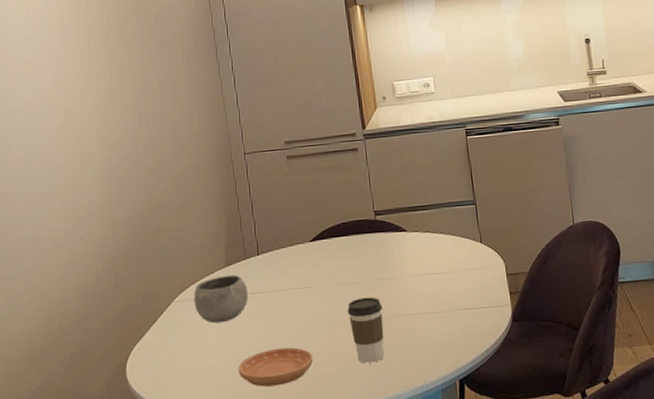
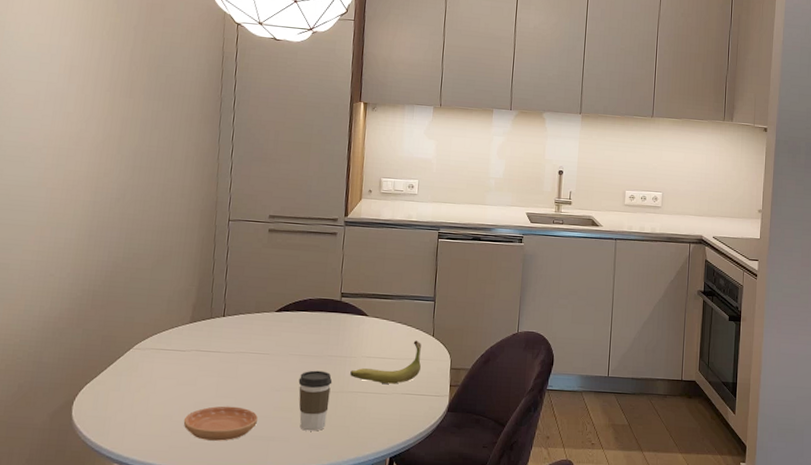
bowl: present [194,274,248,324] -> none [152,331,208,375]
banana: none [400,249,474,302] -> present [350,340,421,384]

